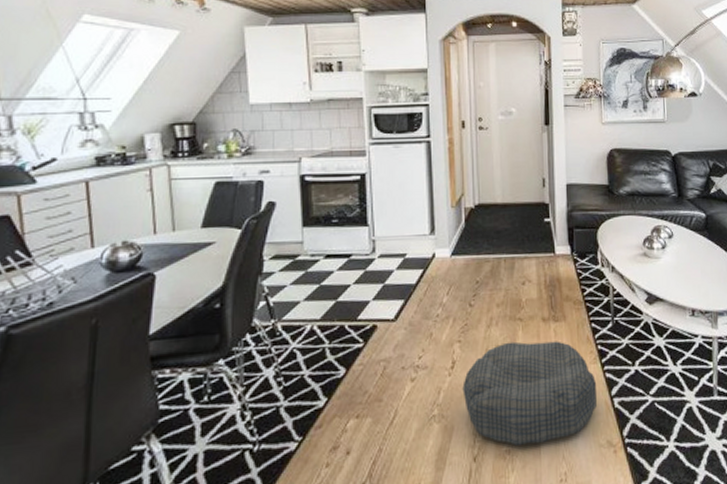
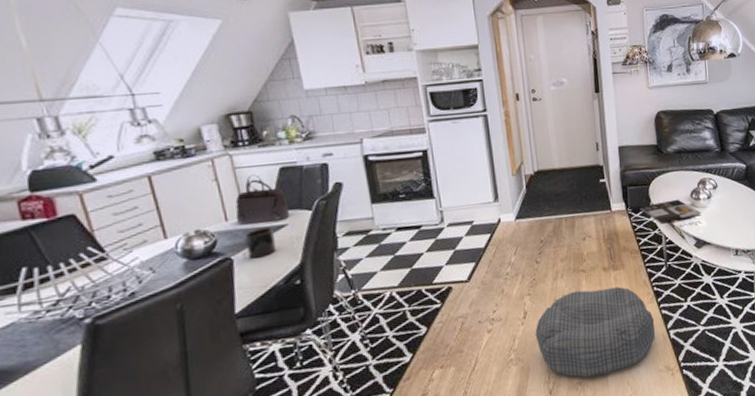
handbag: none [164,187,219,240] -> present [235,174,290,225]
mug: none [170,244,200,276] -> present [245,227,276,259]
magazine: none [587,246,656,280] -> present [640,199,703,229]

